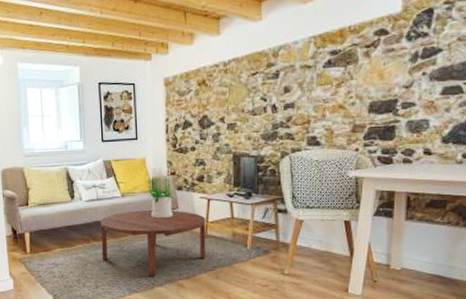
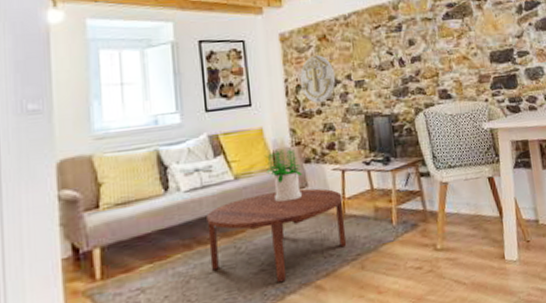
wall decoration: none [178,98,211,141] -> present [299,55,336,104]

